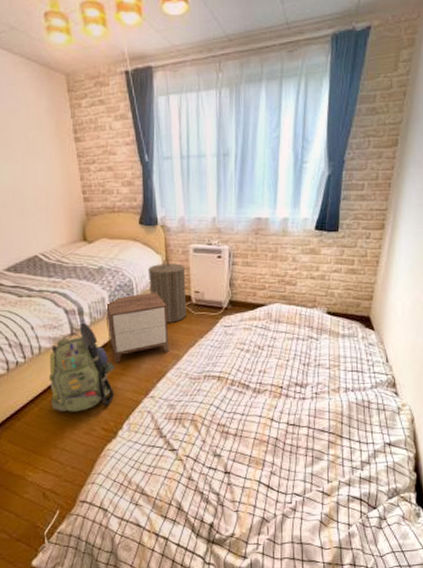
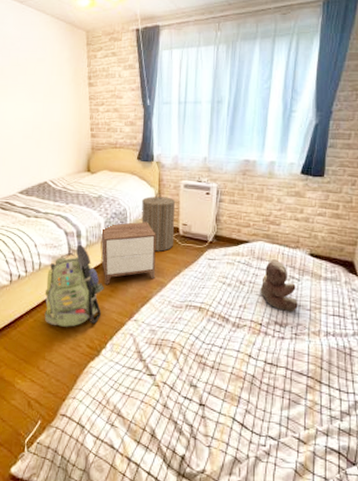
teddy bear: none [279,321,317,373] -> present [260,259,298,312]

